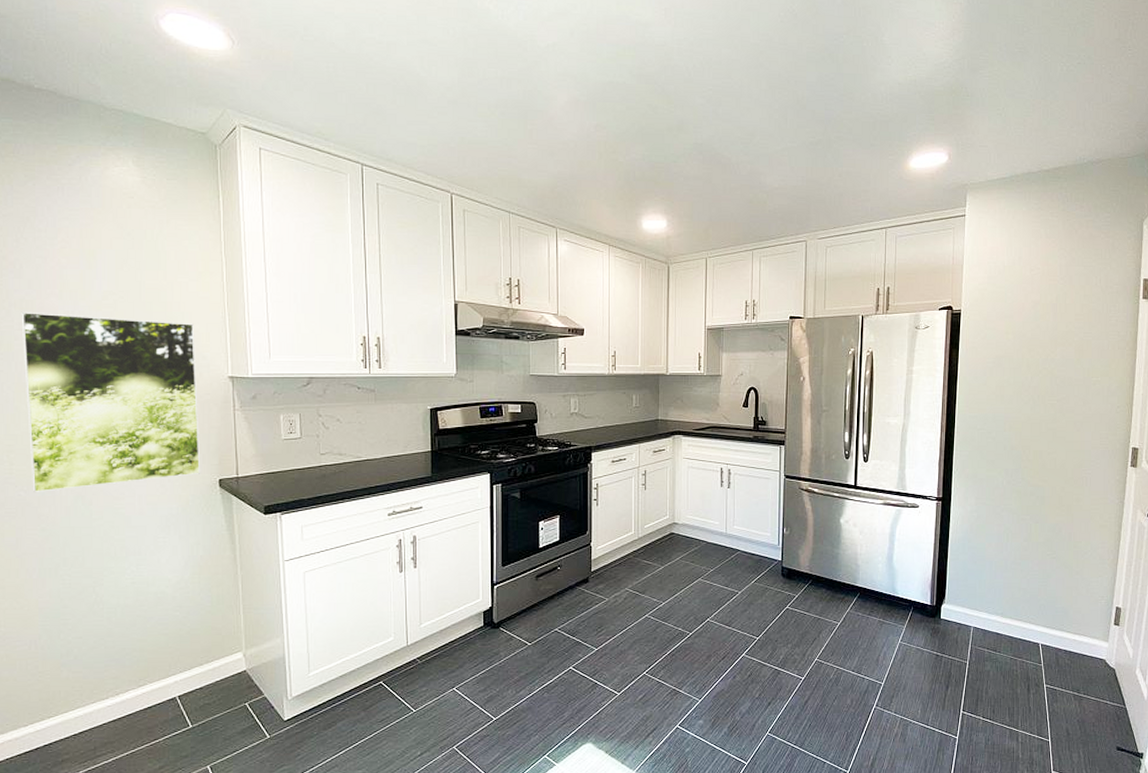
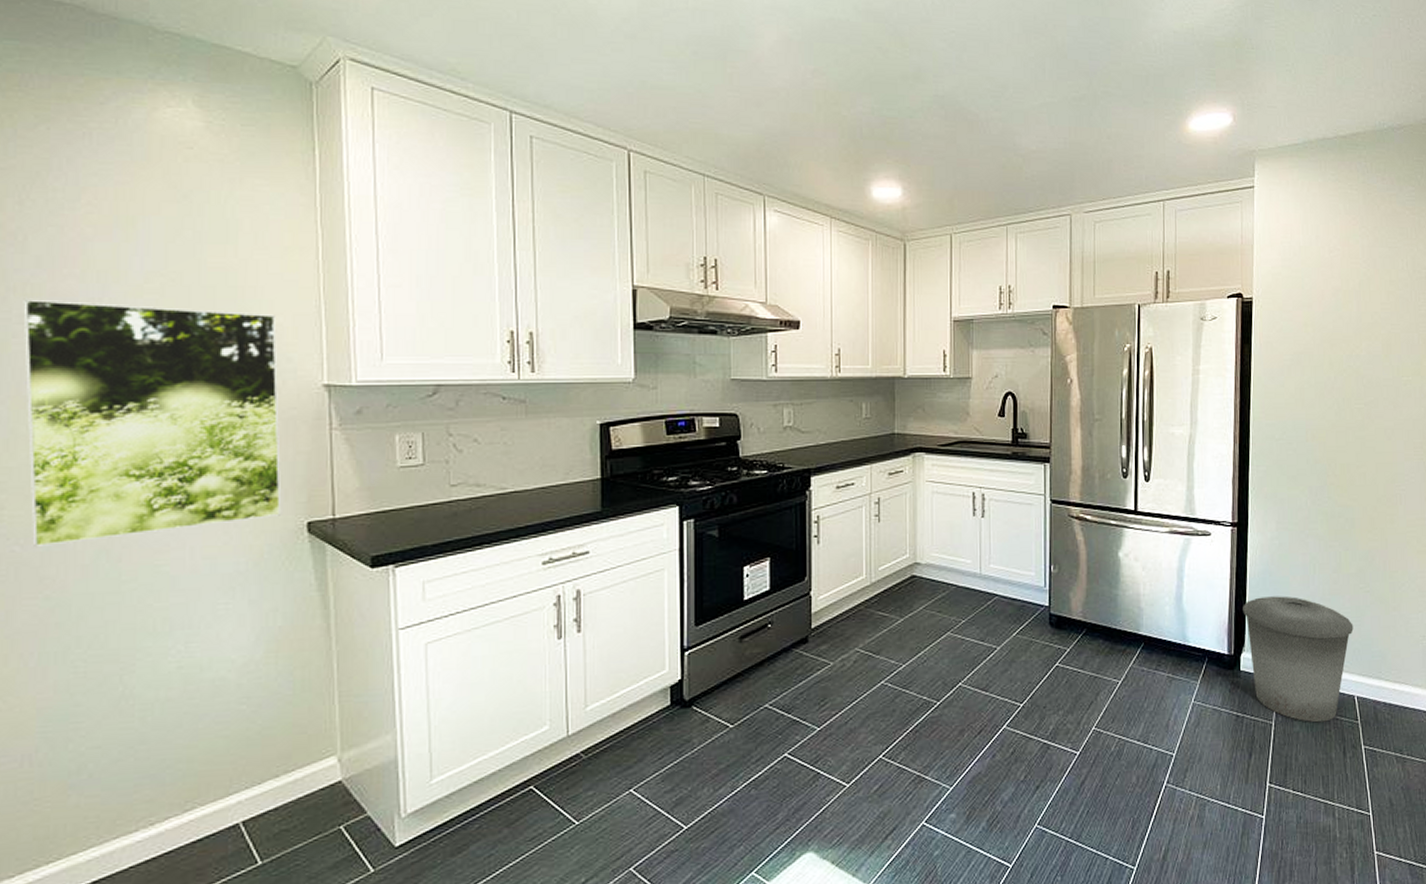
trash can: none [944,559,1040,664] -> present [1243,596,1354,723]

